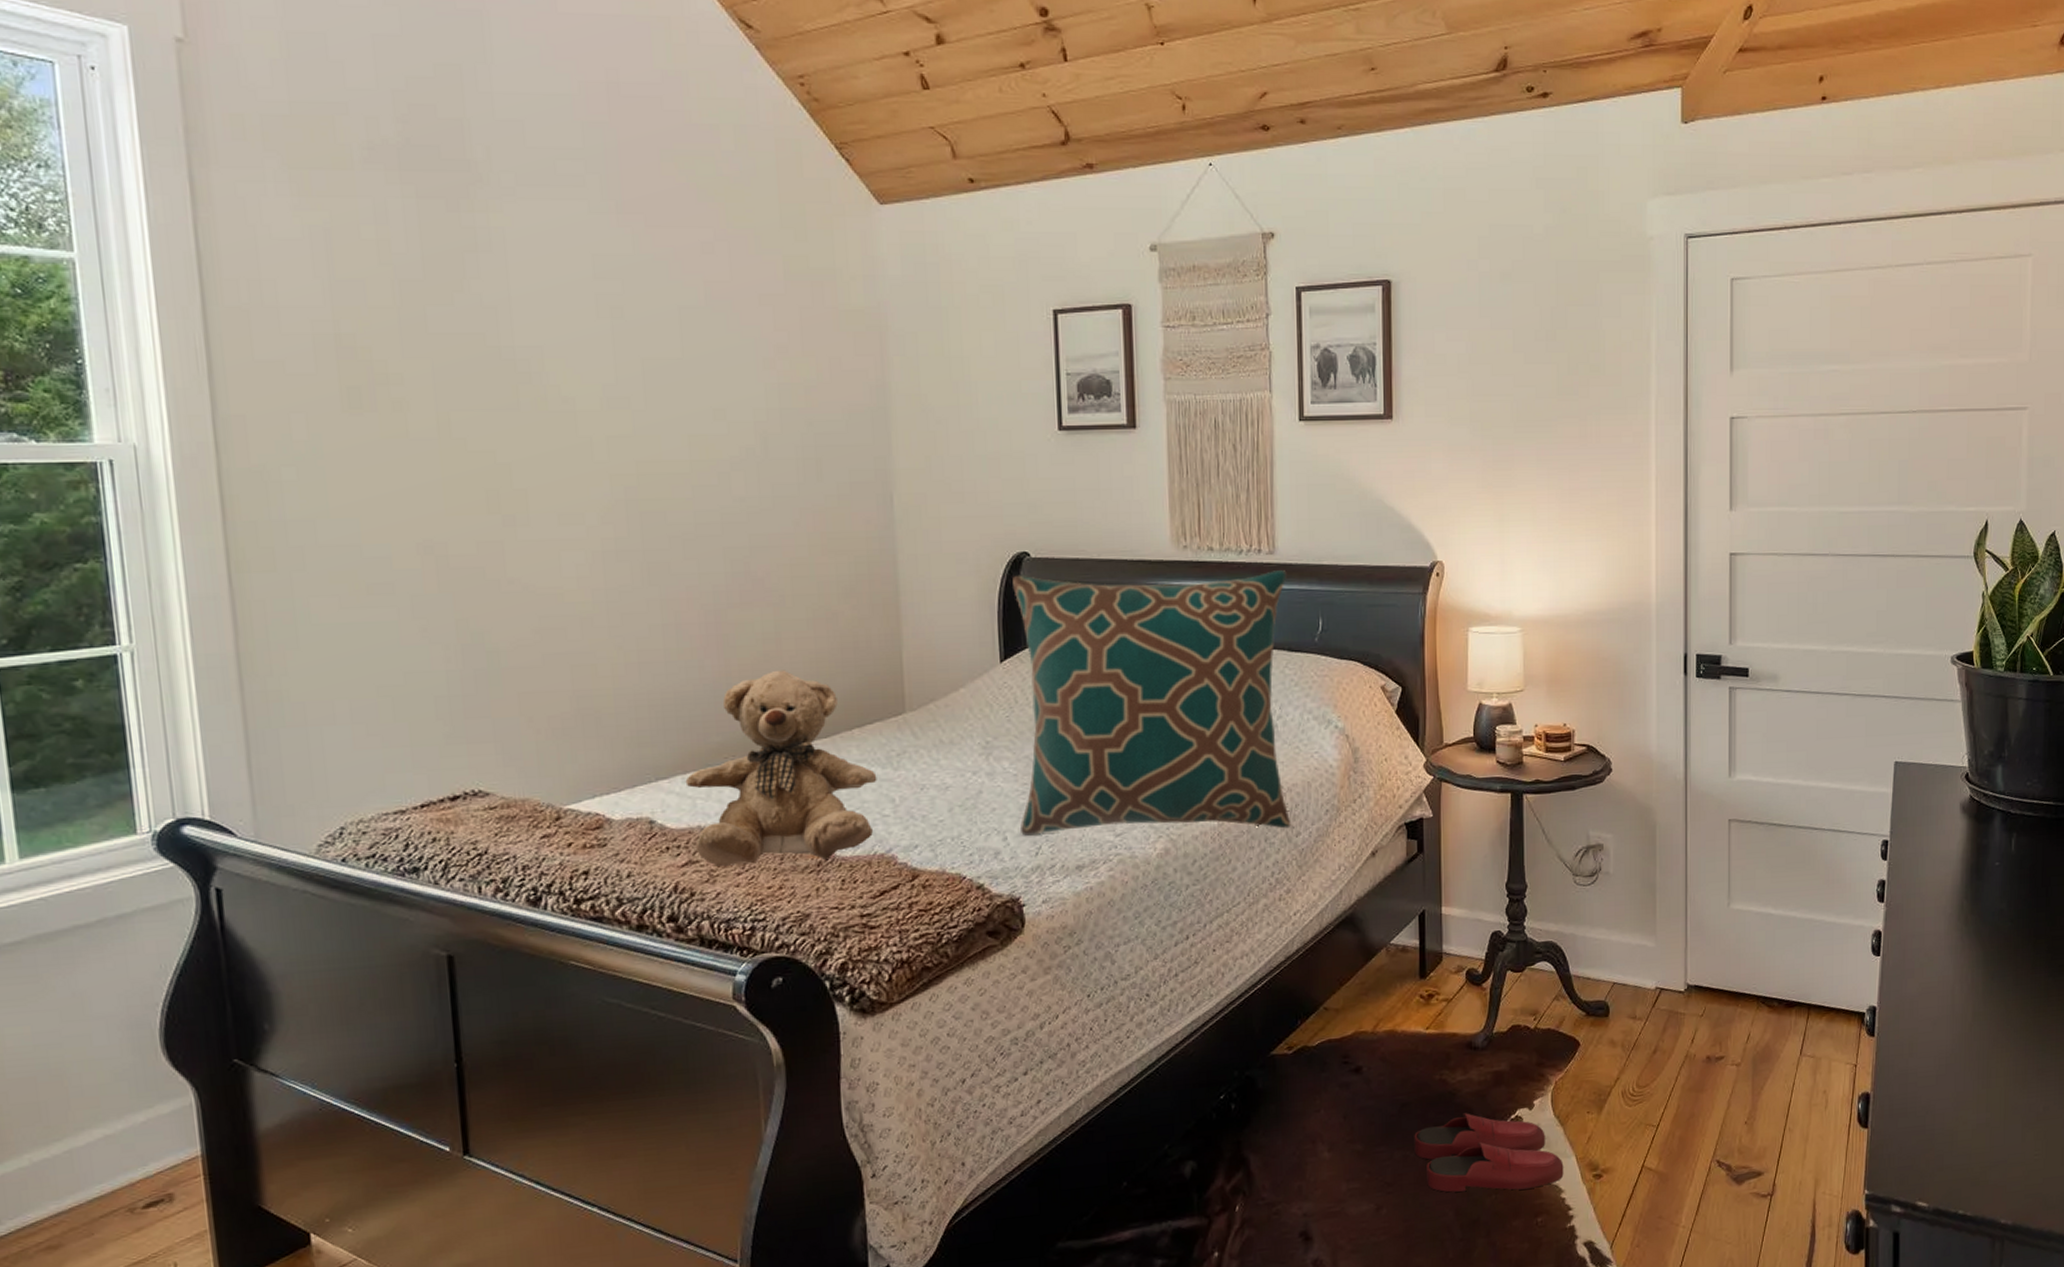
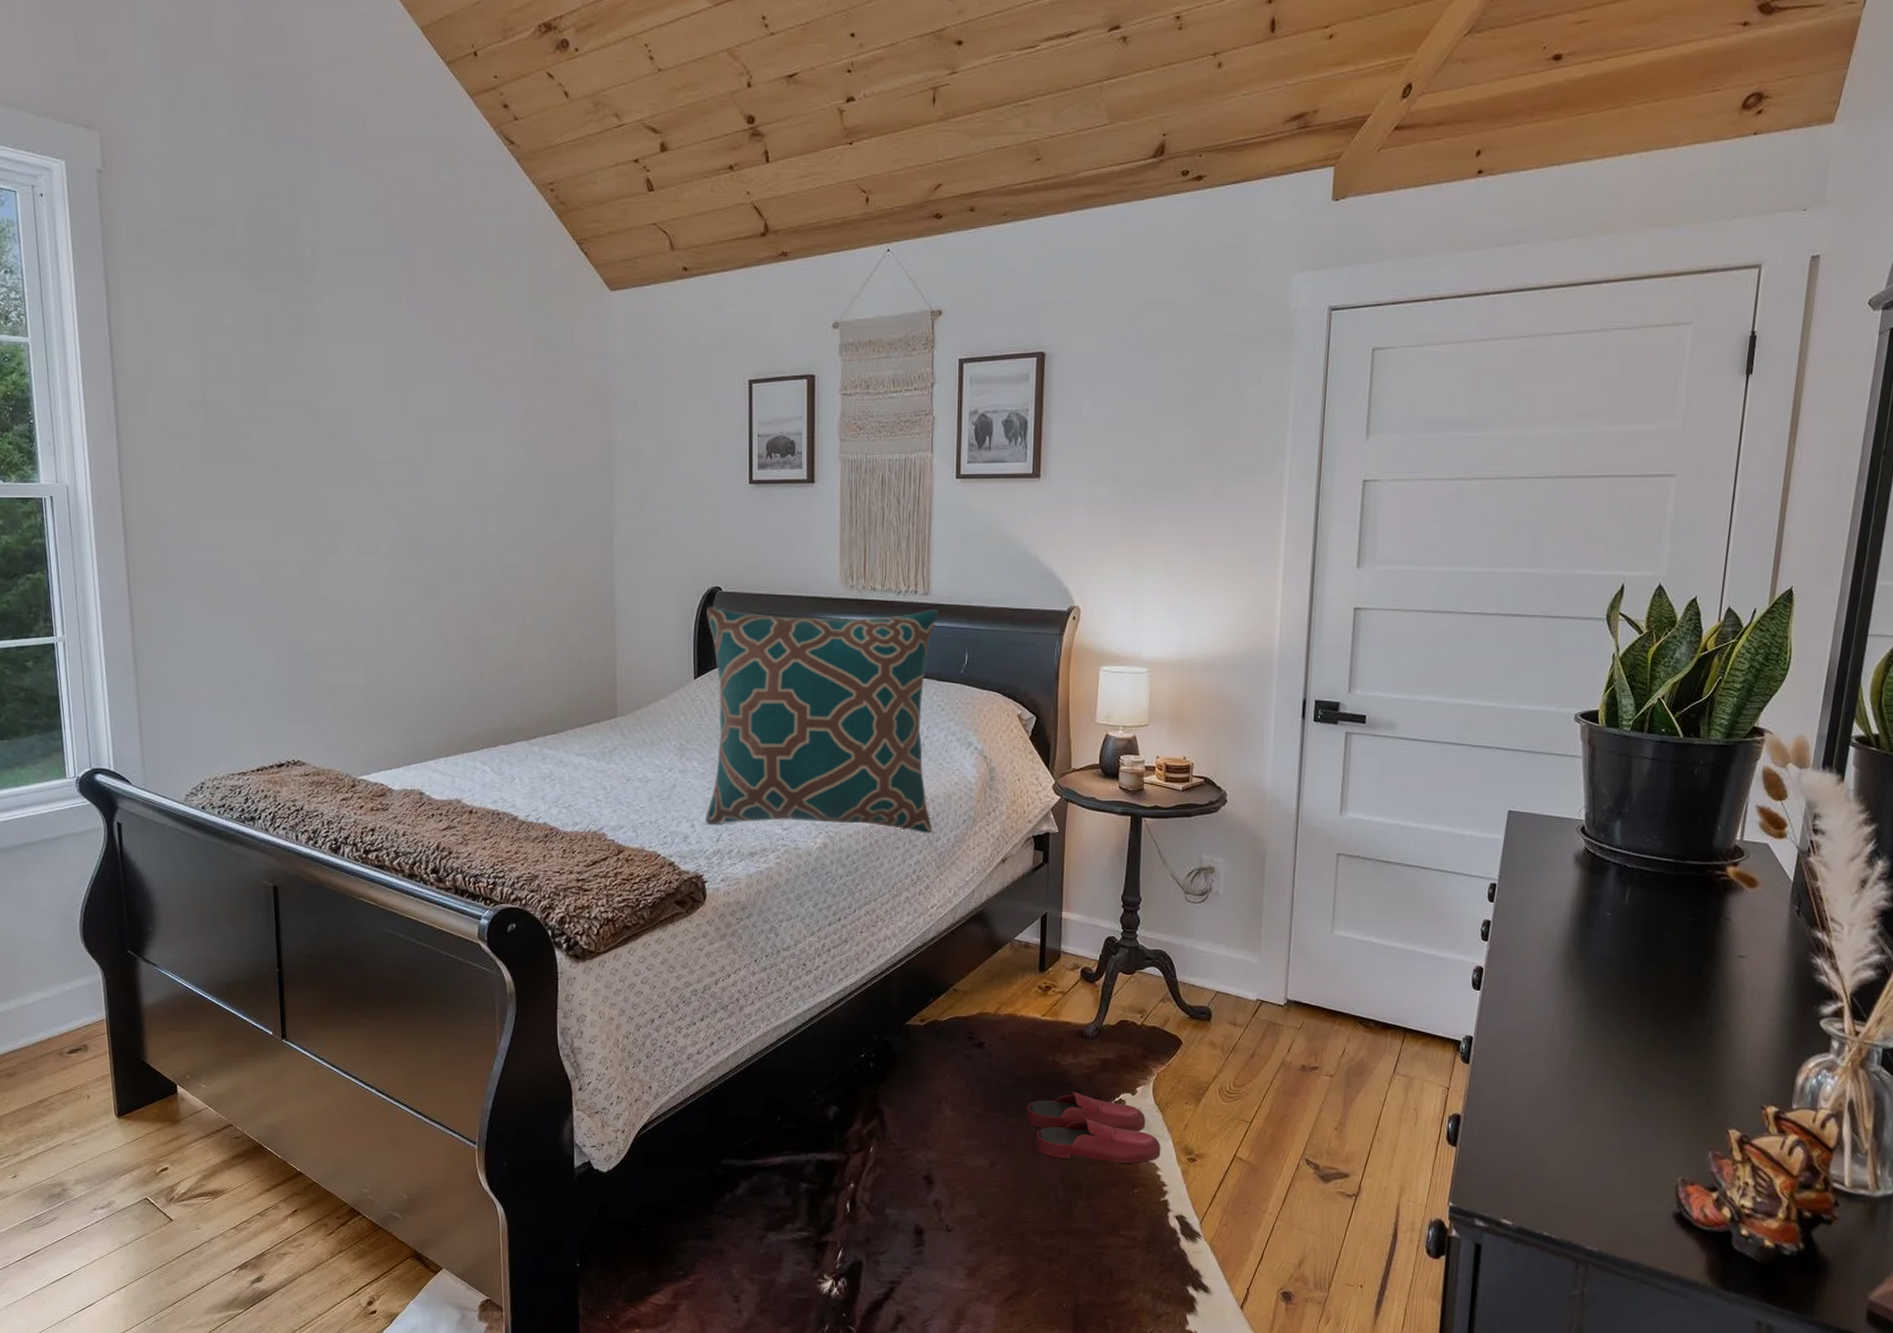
teddy bear: present [685,669,877,866] -> none [447,677,593,833]

